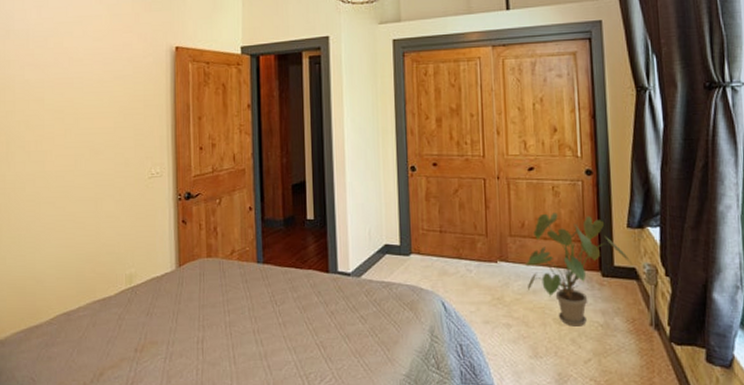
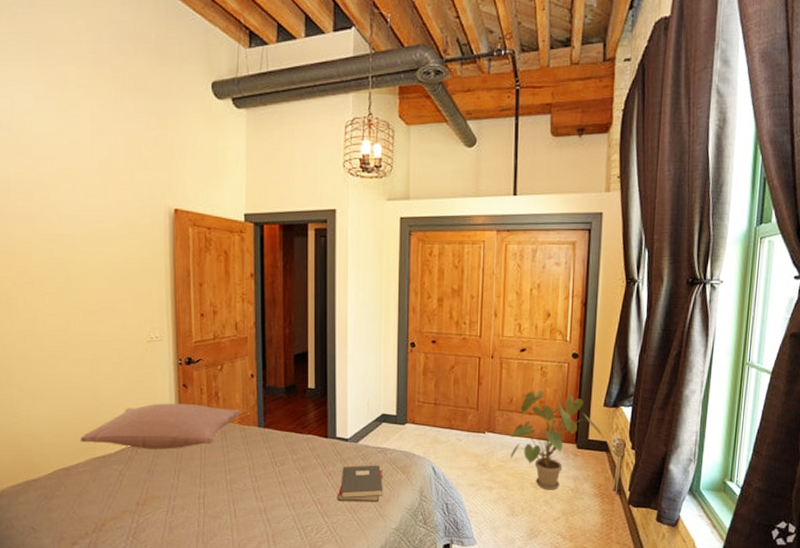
pillow: none [81,240,240,291] -> present [79,403,241,449]
hardback book: none [341,301,391,344] -> present [337,465,383,502]

